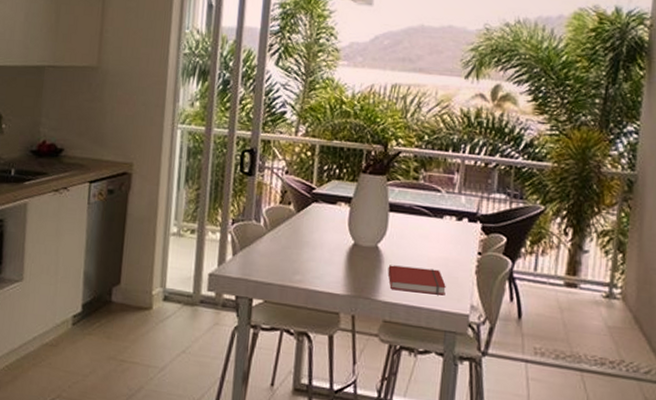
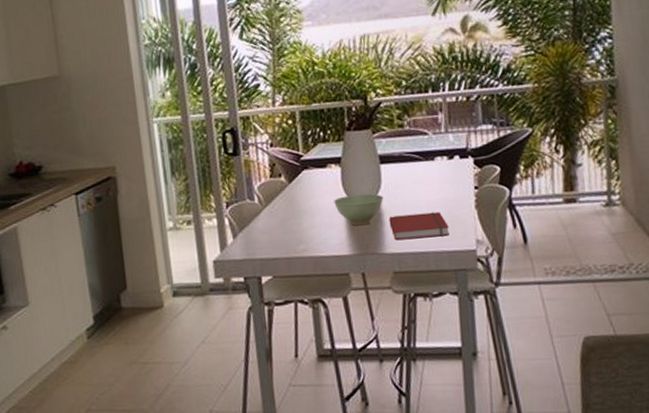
bowl: none [337,236,387,269] -> present [334,193,384,226]

